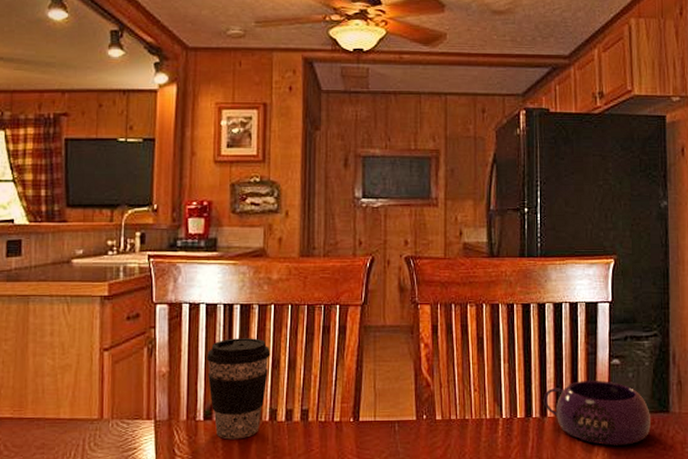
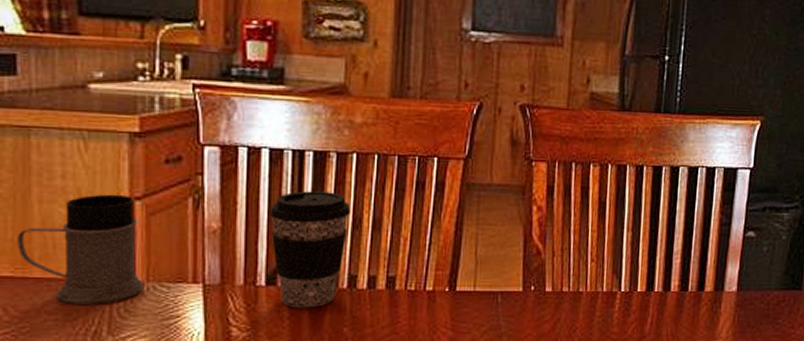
mug: none [16,347,110,441] -> present [17,194,145,306]
bowl: present [543,380,651,446] -> none [667,253,782,323]

